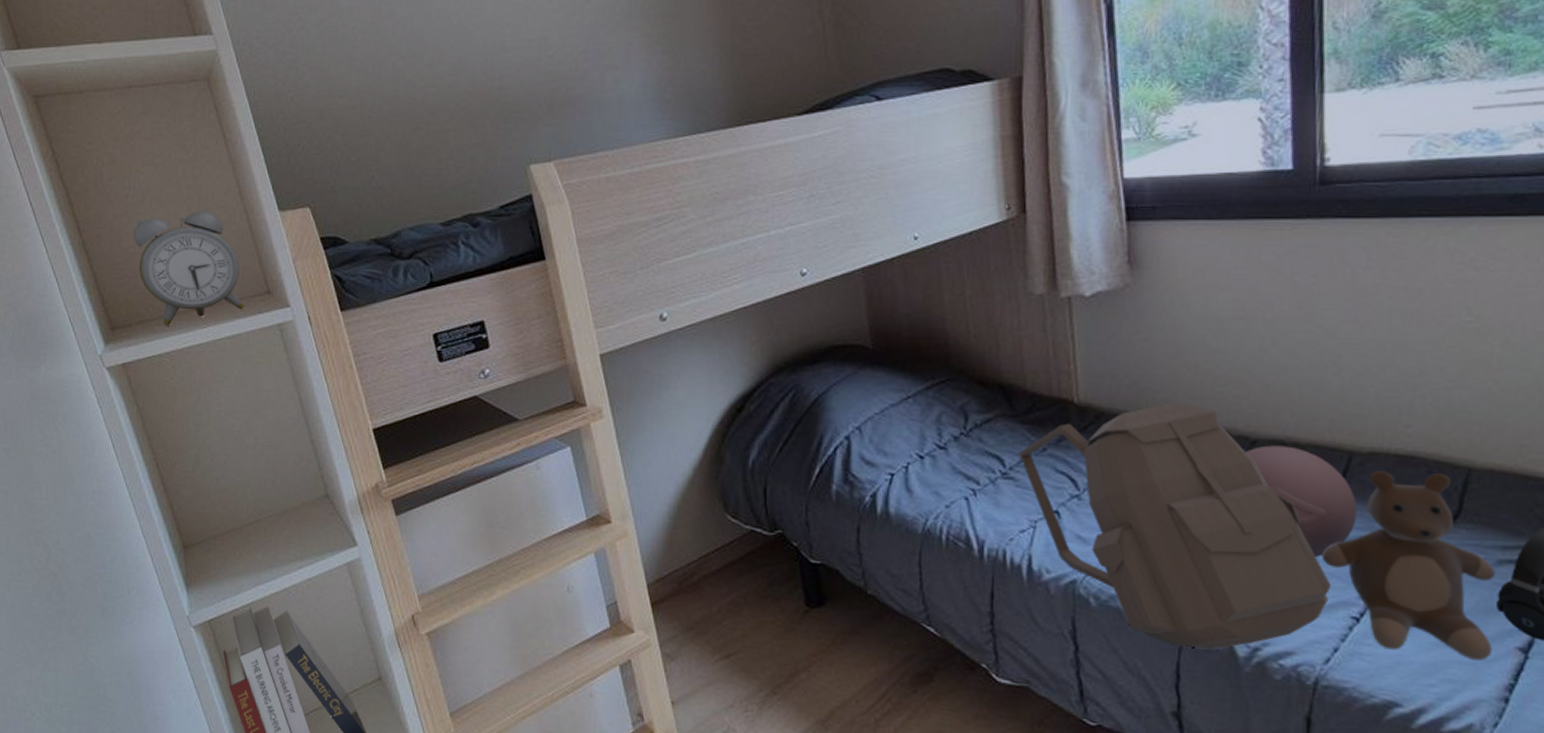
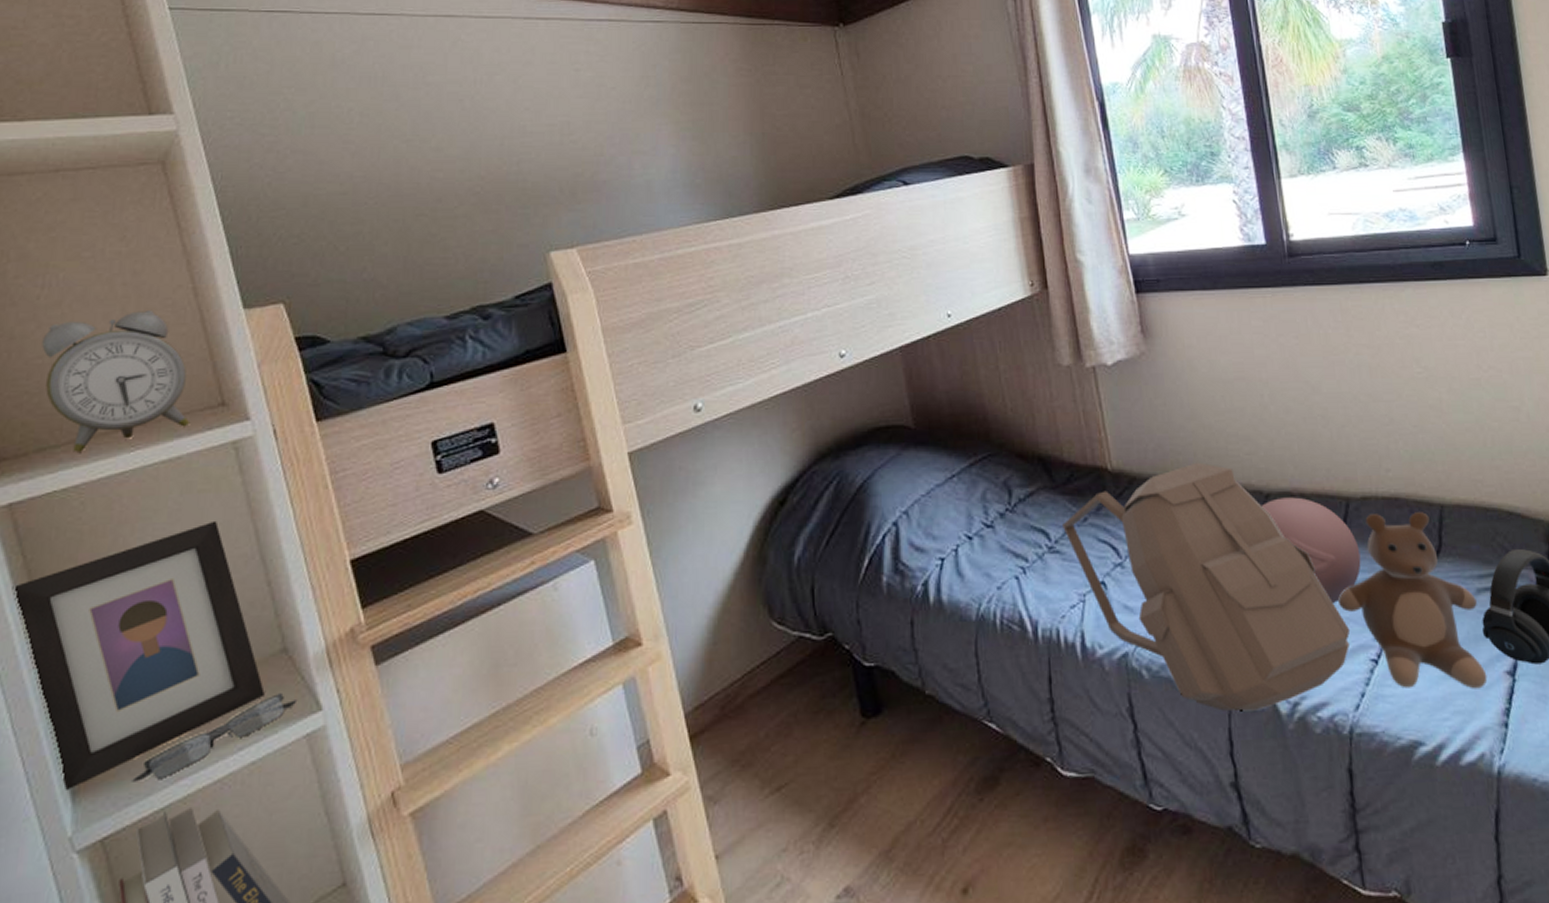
picture frame: none [132,388,314,583] -> present [12,520,265,792]
glasses: none [226,529,339,583] -> present [132,693,298,782]

